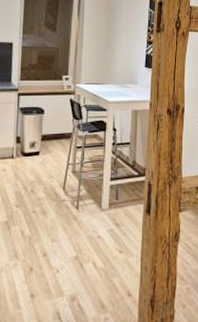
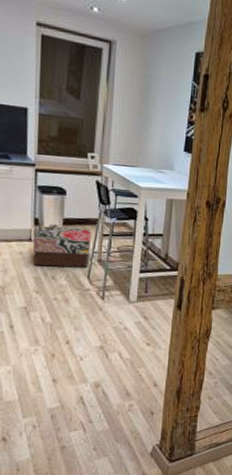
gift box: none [14,143,66,181] -> present [32,226,91,268]

